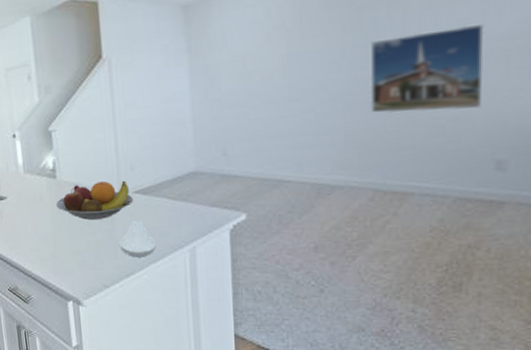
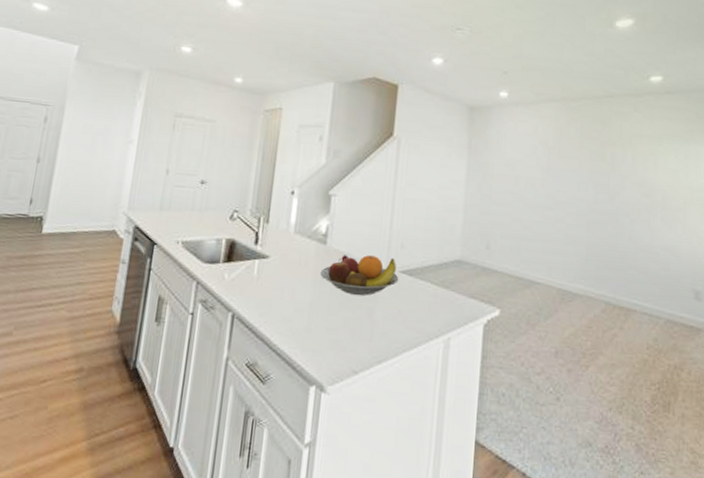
spoon rest: present [119,221,157,258] -> none [376,302,414,343]
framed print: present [370,25,485,113] -> none [606,172,687,244]

